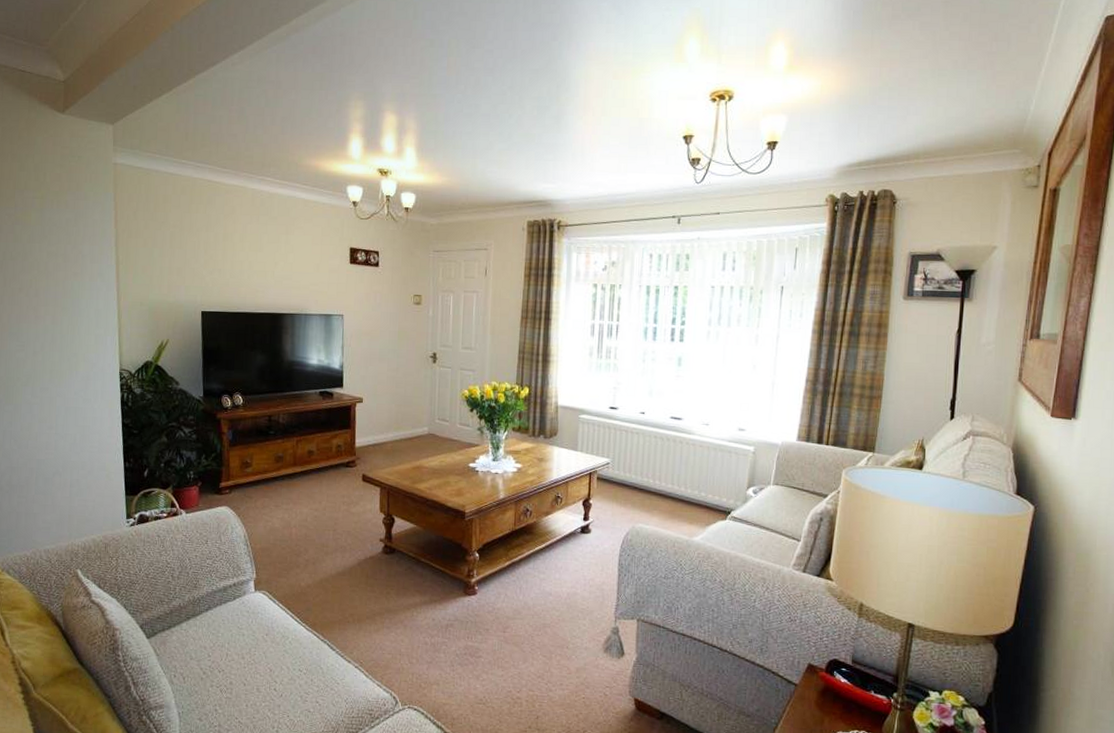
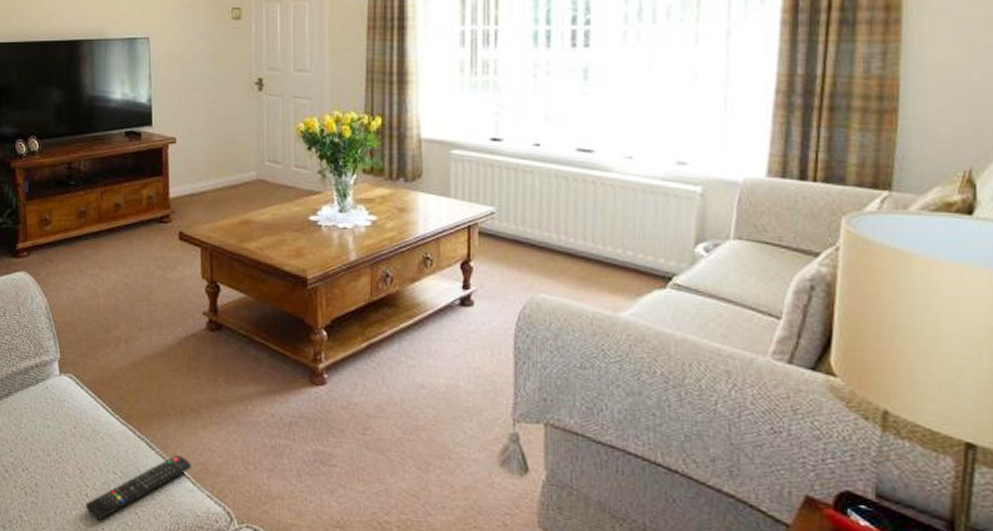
remote control: none [274,653,365,710] -> present [86,454,191,521]

